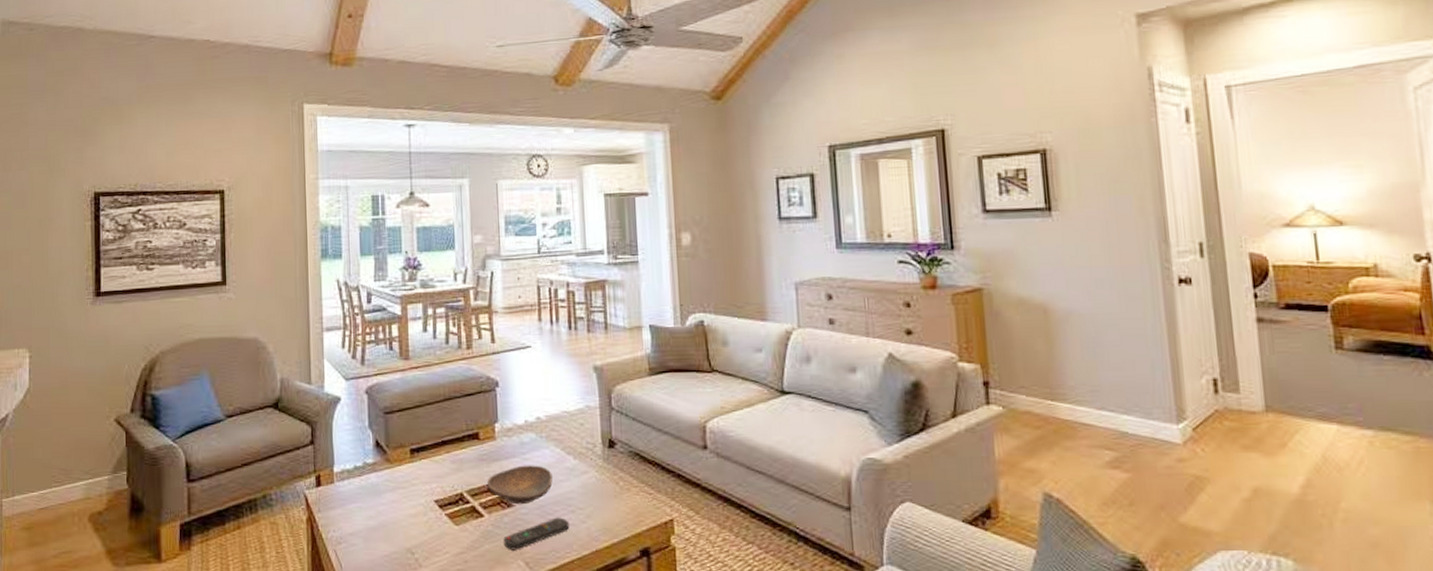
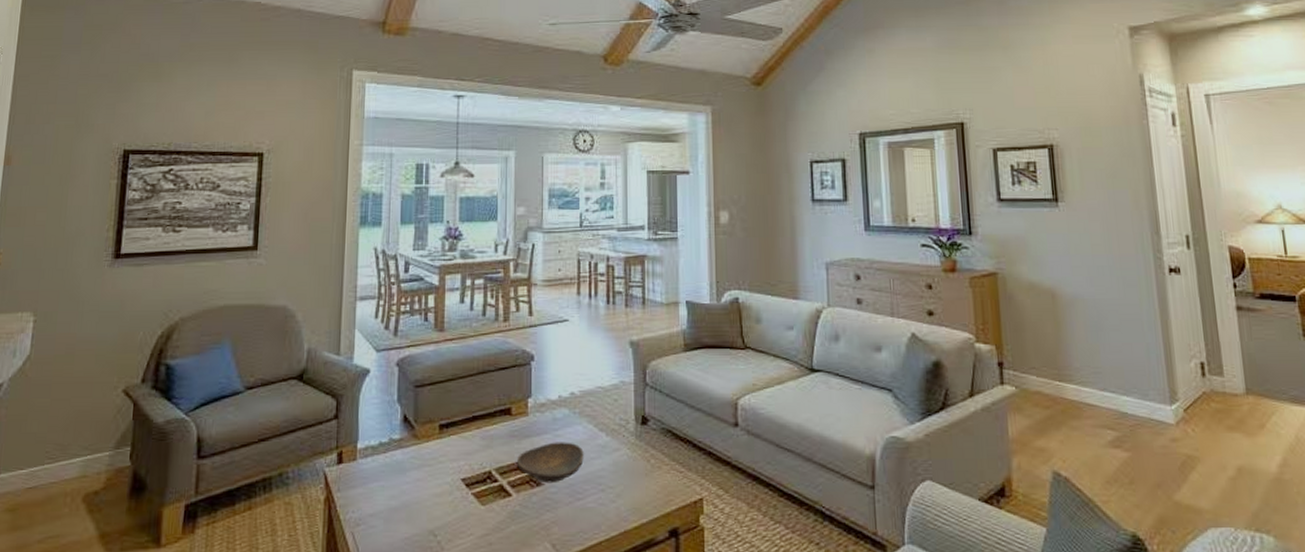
remote control: present [503,517,570,550] -> none [530,496,599,532]

